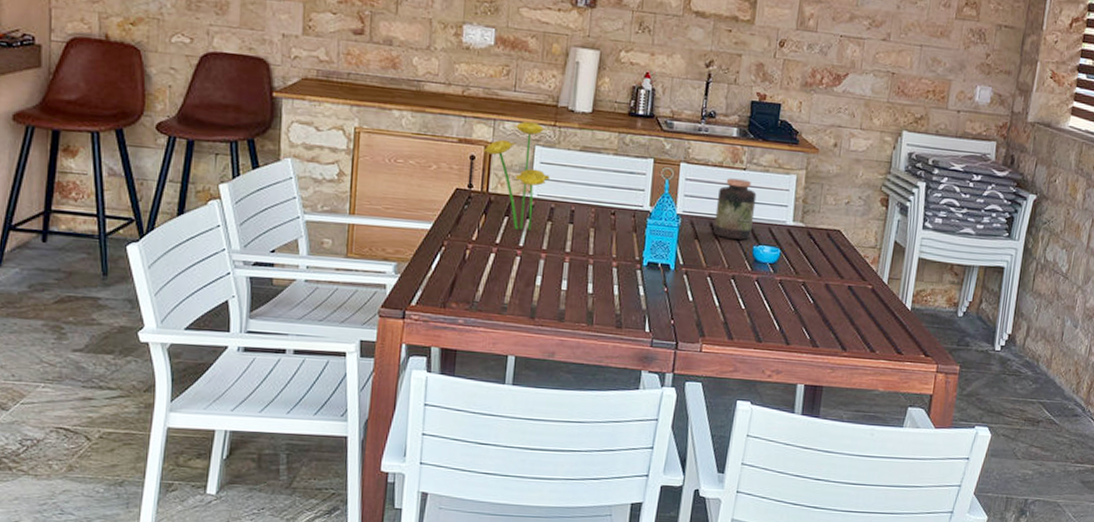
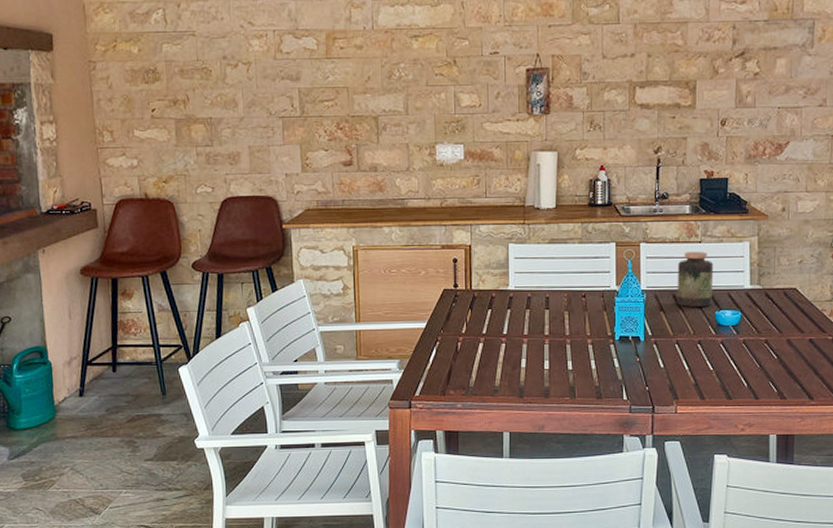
flowers: present [482,121,551,231] -> none [463,222,525,319]

